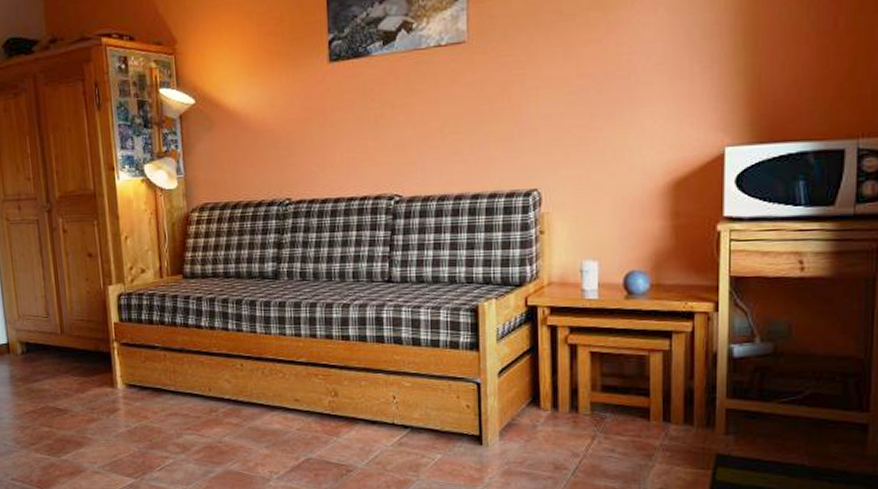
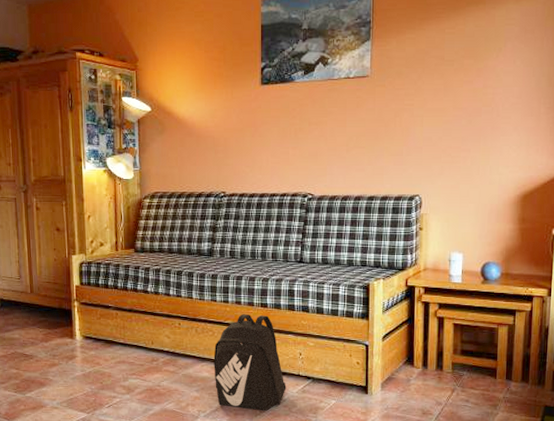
backpack: none [285,349,379,470] -> present [213,314,286,411]

